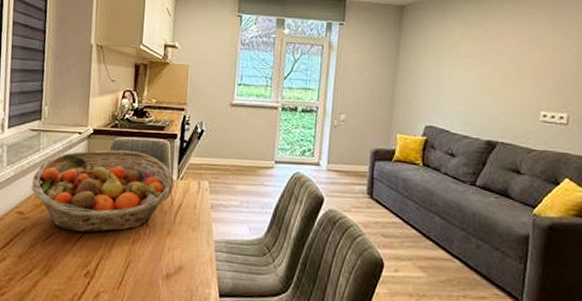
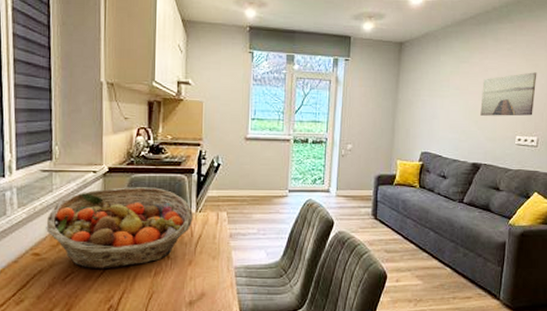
wall art: none [496,39,566,89] -> present [480,72,537,116]

